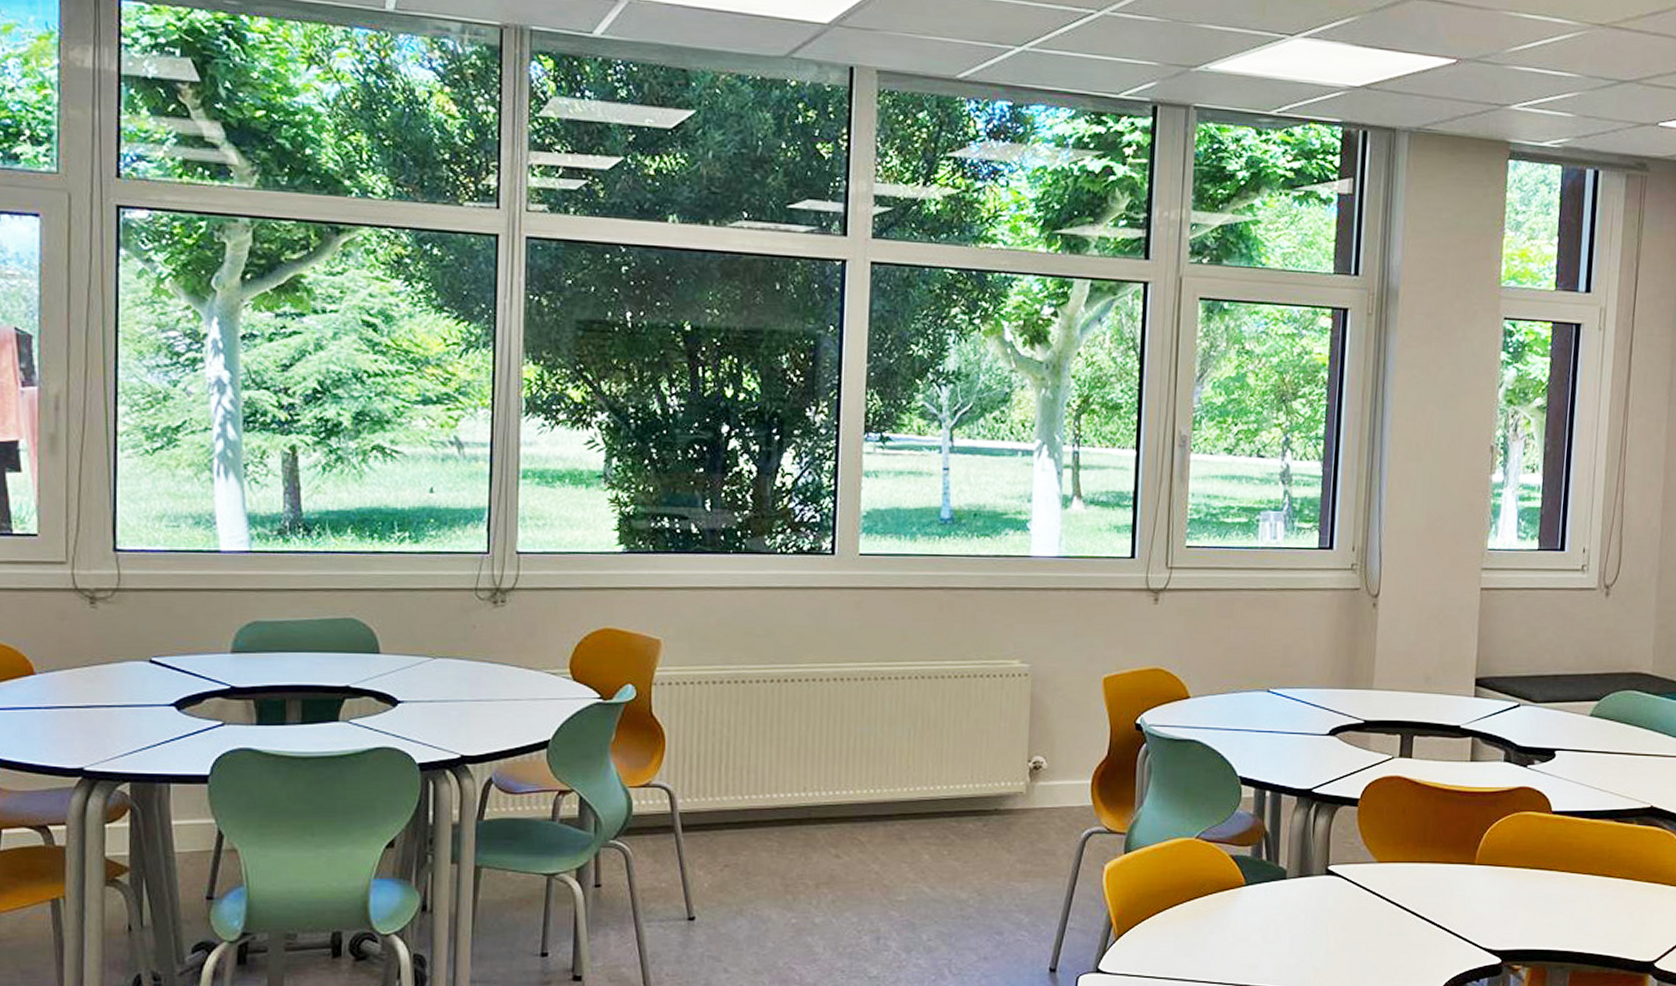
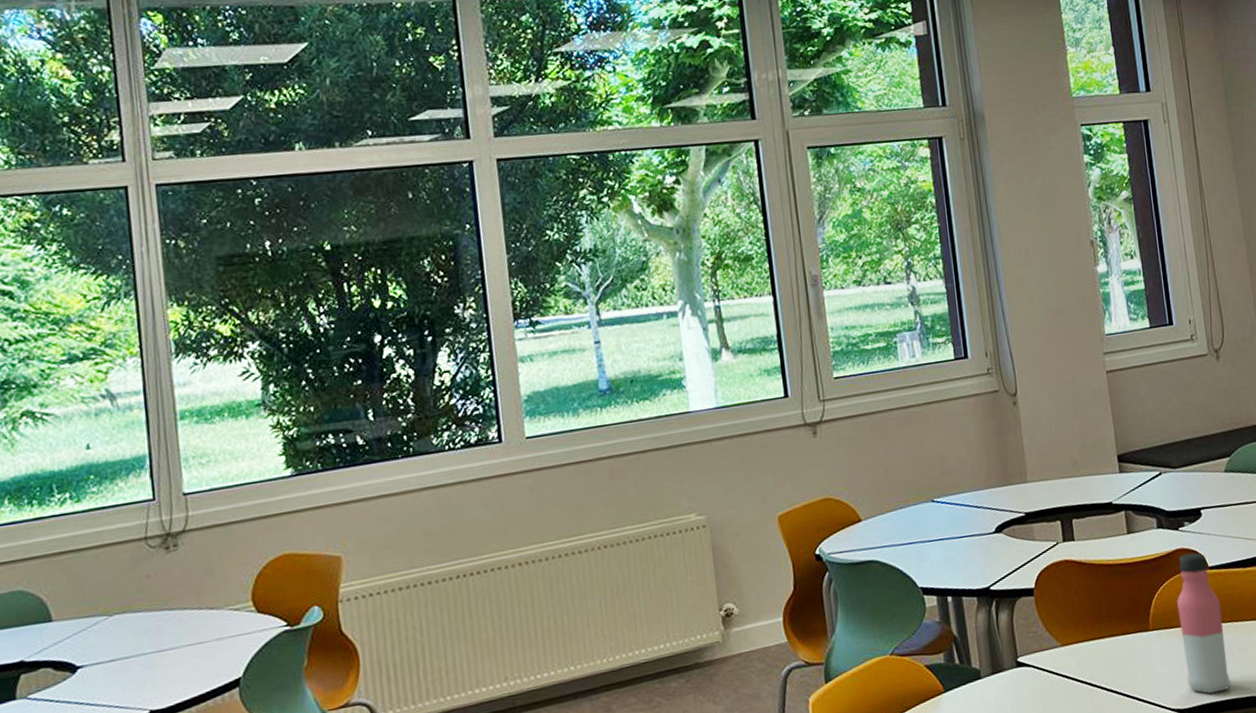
water bottle: none [1505,793,1557,941] -> present [1177,552,1230,694]

